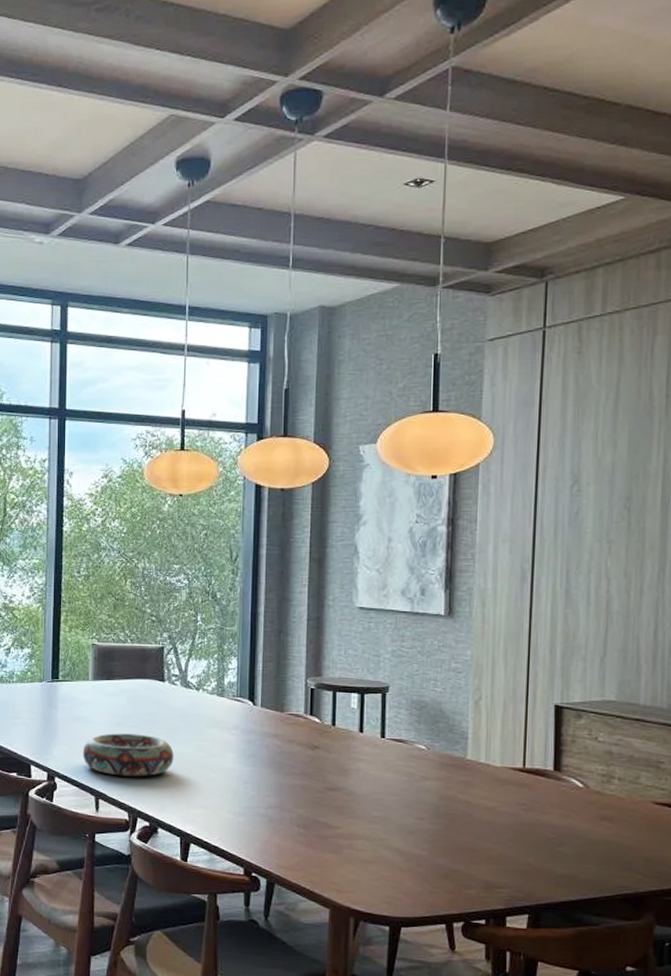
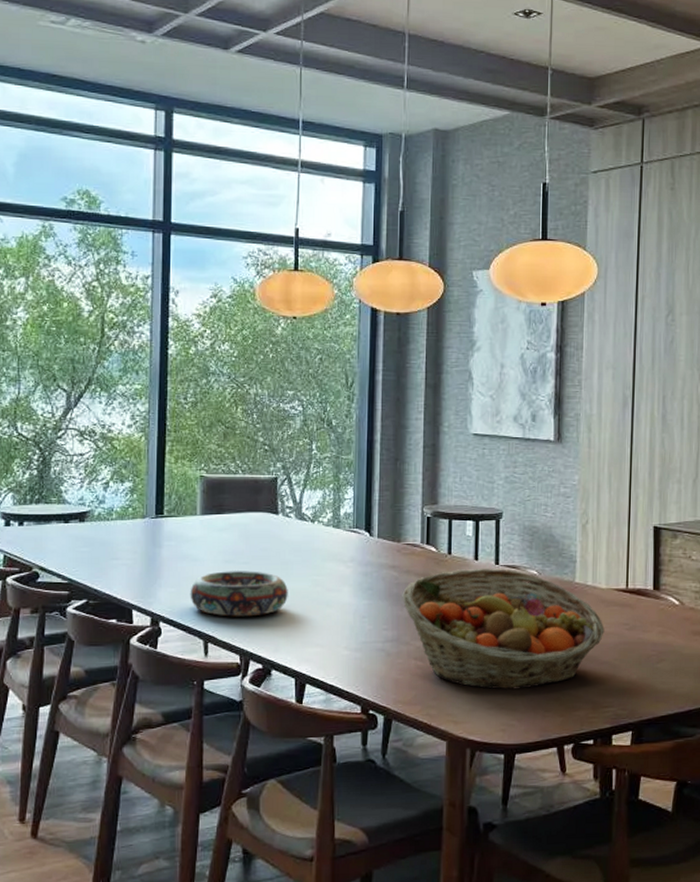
fruit basket: none [285,740,499,863] -> present [402,568,605,690]

